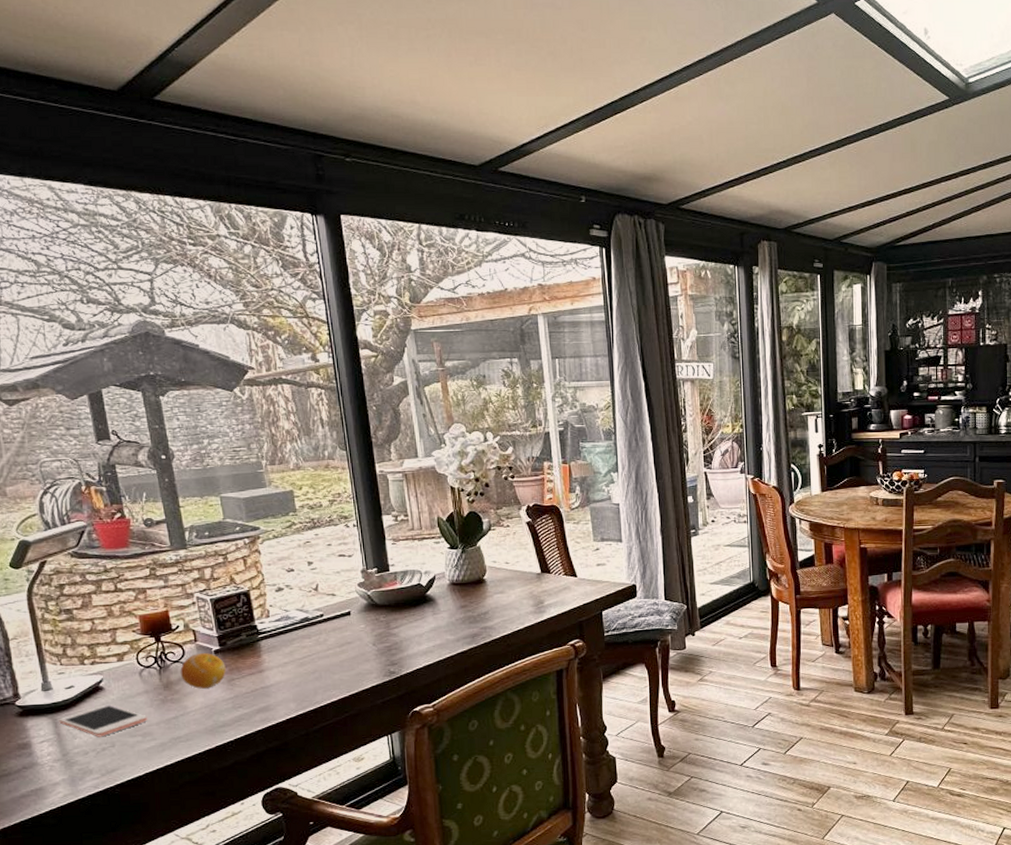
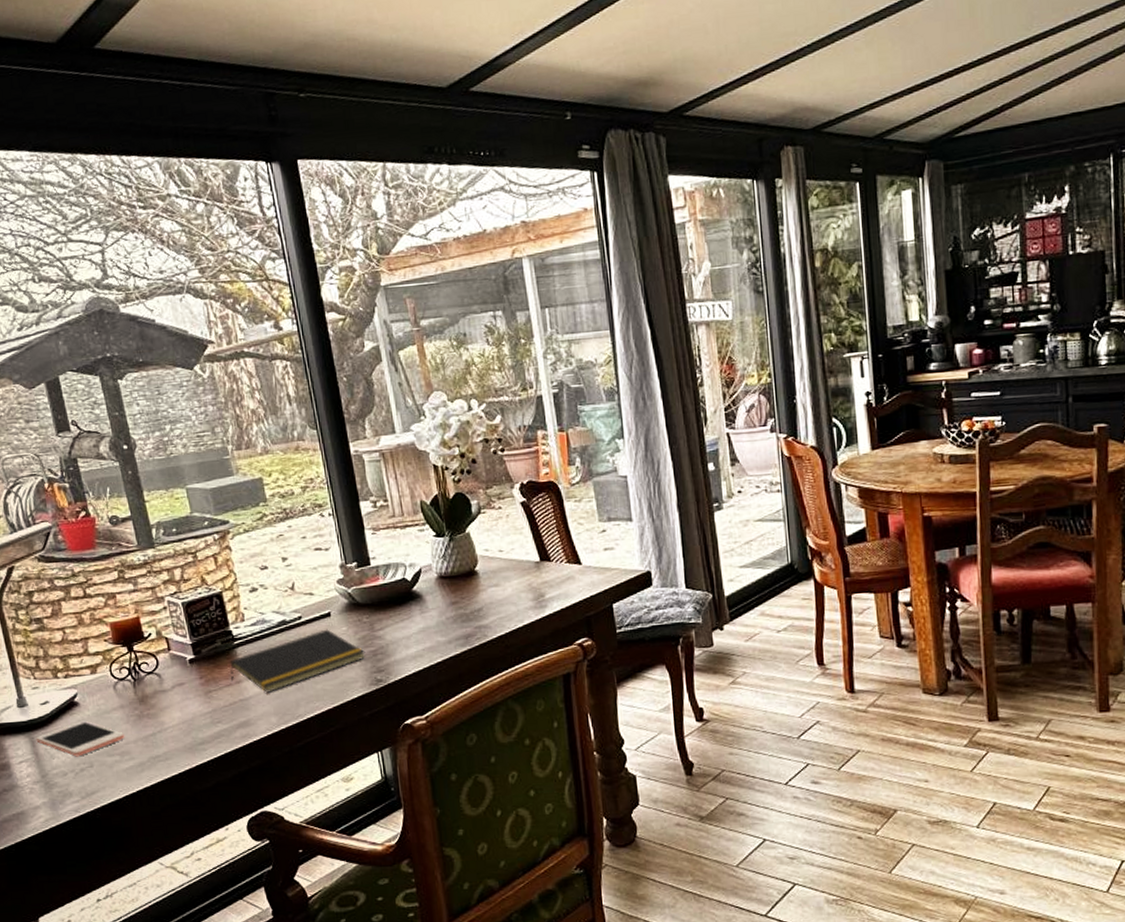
fruit: present [180,653,226,689] -> none [155,663,202,703]
notepad: none [253,626,381,681] -> present [230,629,366,693]

